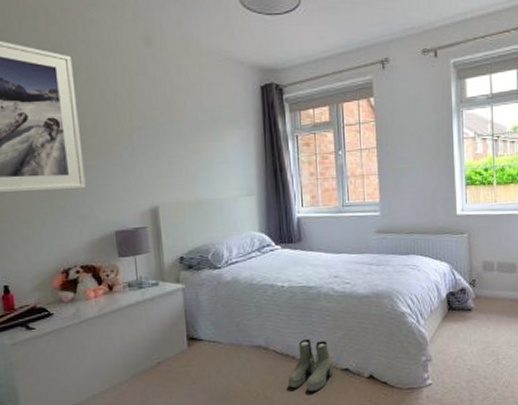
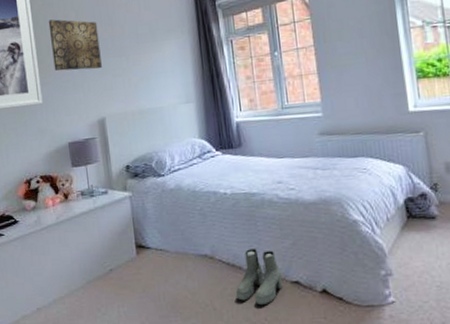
wall art: none [94,96,157,155] -> present [48,19,102,71]

